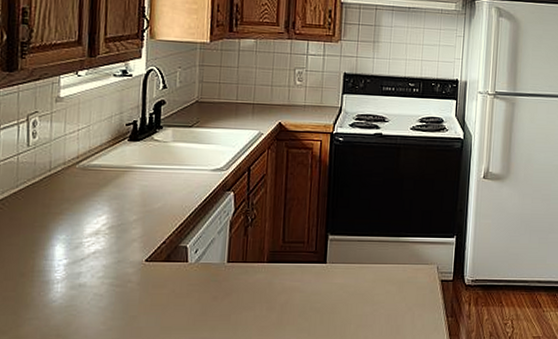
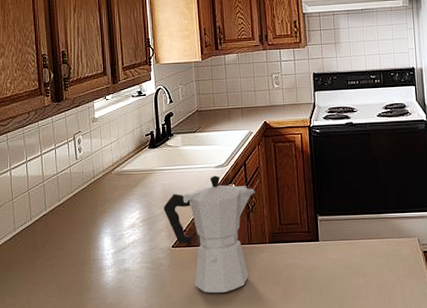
moka pot: none [139,180,258,318] -> present [163,175,255,294]

